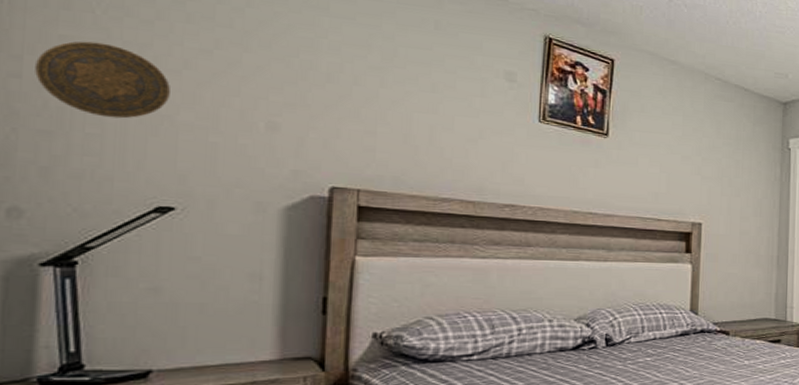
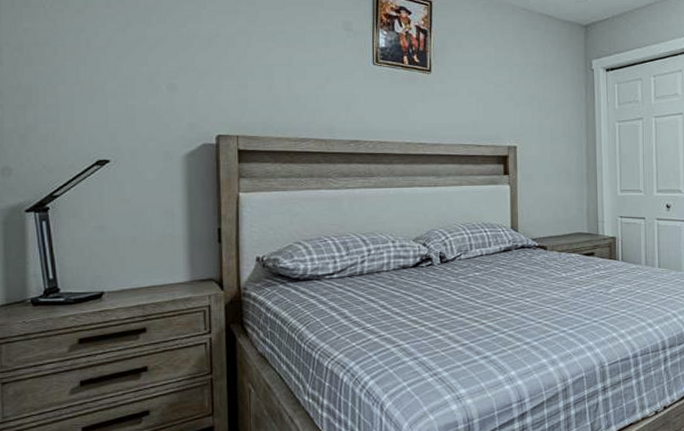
decorative plate: present [35,41,170,119] -> none [10,31,99,91]

